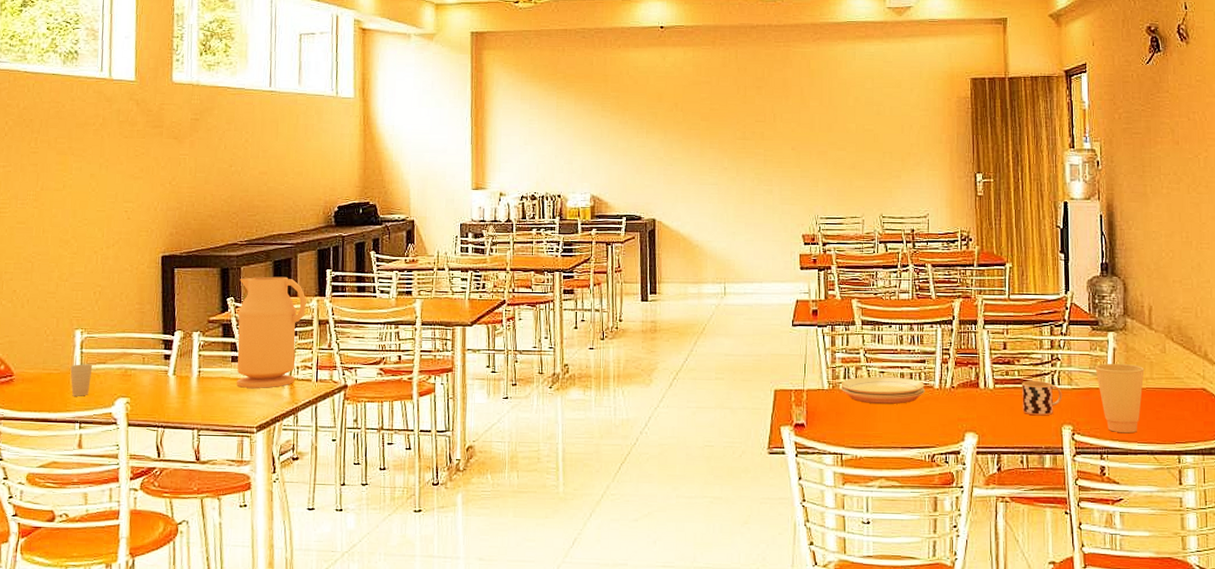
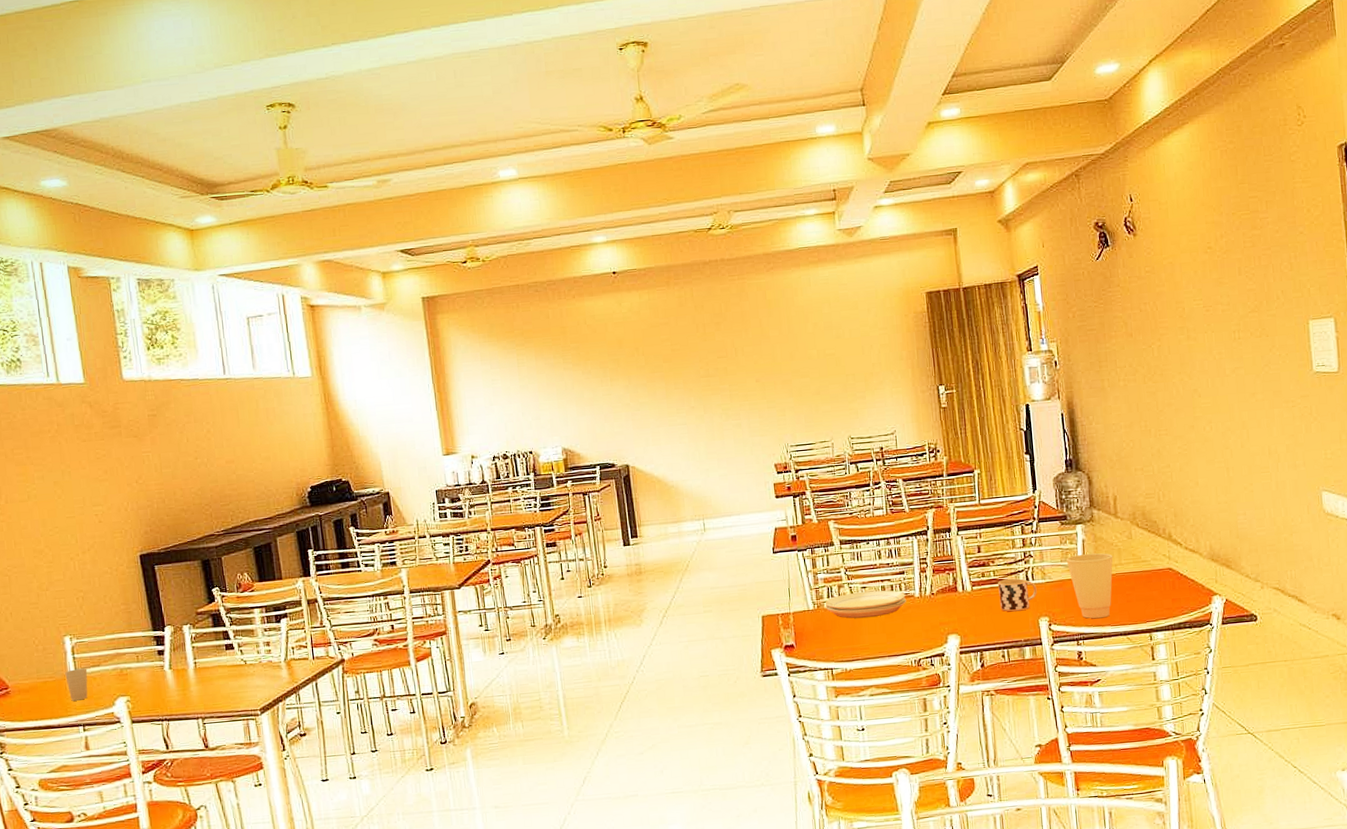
water jug: present [236,276,307,388] -> none [222,561,293,674]

